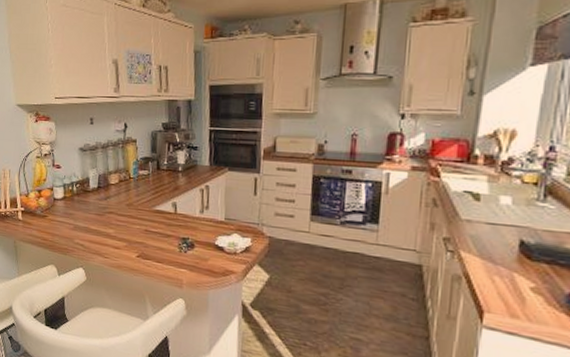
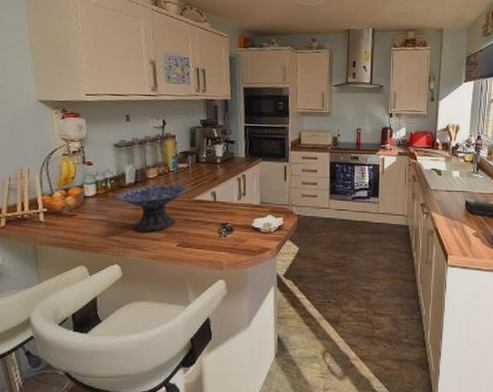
decorative bowl: none [81,190,148,240] -> present [116,183,188,232]

